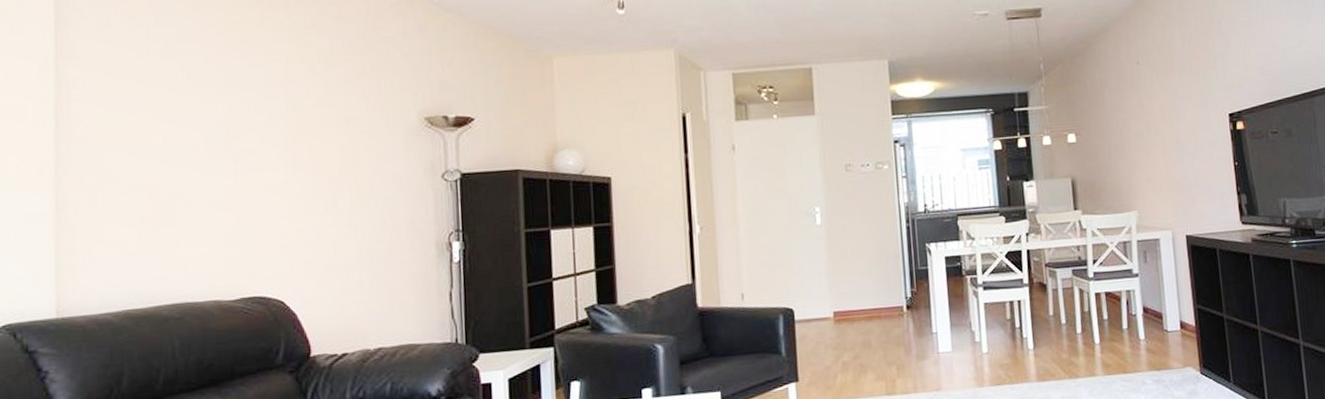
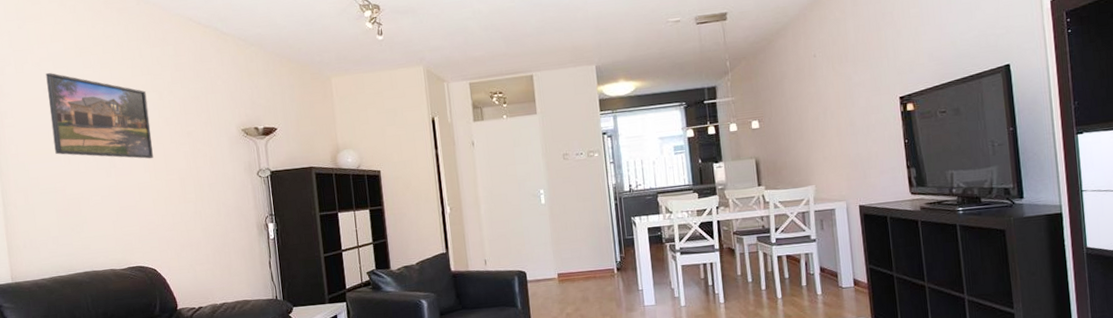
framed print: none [143,29,294,152] -> present [46,72,153,159]

